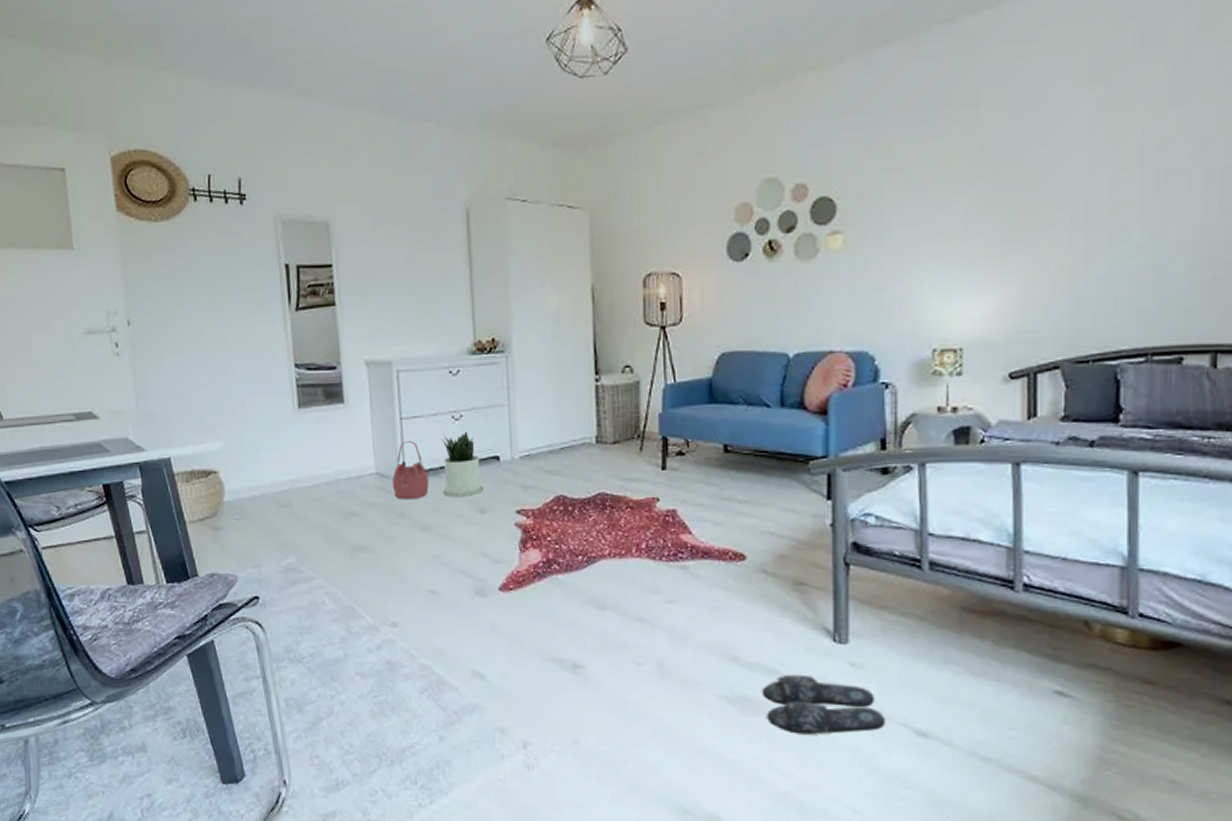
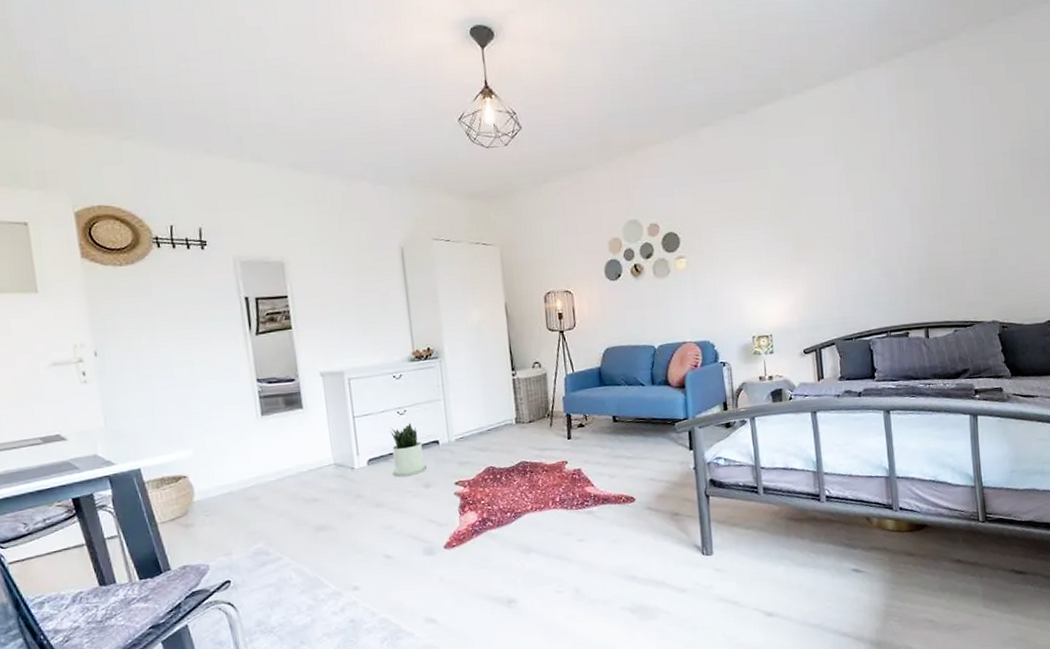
handbag: present [391,441,429,500] -> none [348,435,381,484]
slippers: present [763,674,885,735] -> none [655,582,743,628]

